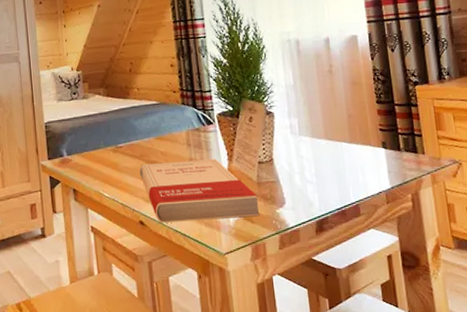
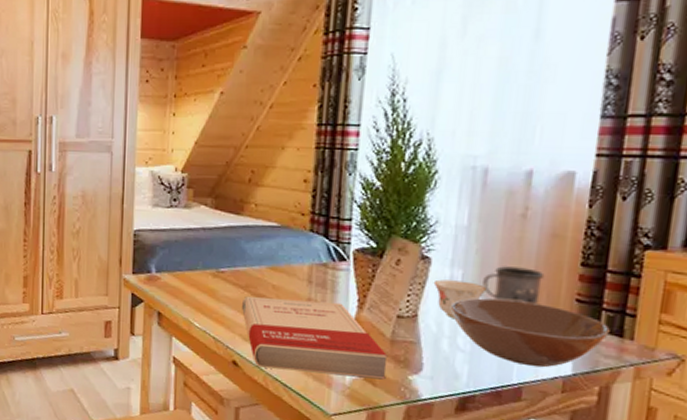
teacup: none [279,127,317,157] -> present [433,279,486,318]
soup bowl: none [296,136,408,187] -> present [451,298,610,368]
mug: none [313,110,356,139] -> present [482,266,545,305]

